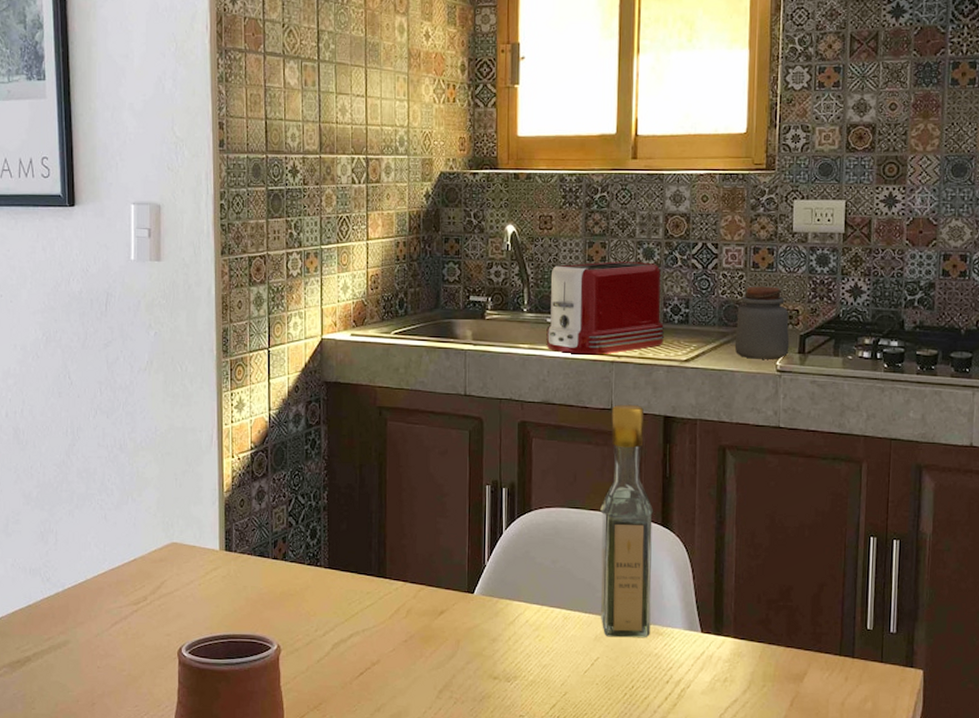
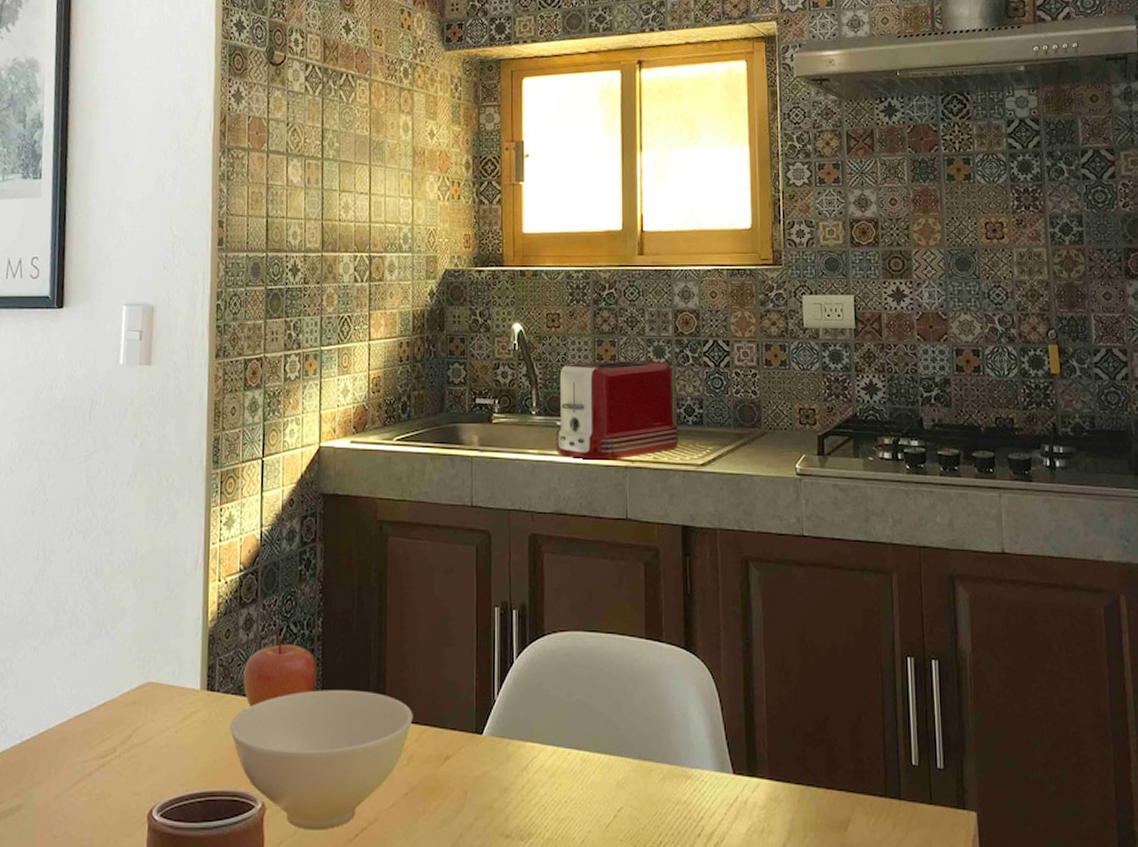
bowl: none [247,553,411,668] -> present [230,690,413,830]
fruit: none [257,506,324,566] -> present [243,636,317,708]
bottle: present [599,404,654,638] -> none [617,513,677,783]
jar: present [734,286,790,359] -> none [751,384,808,462]

